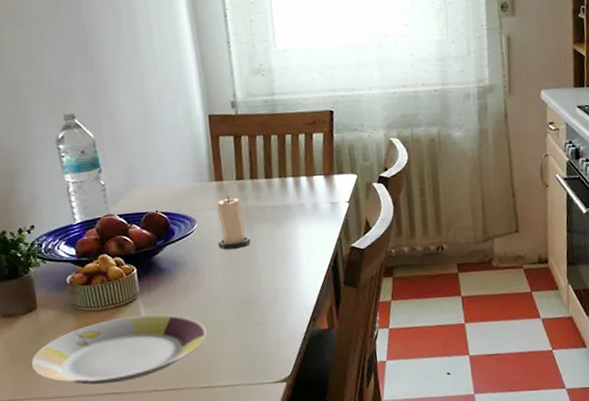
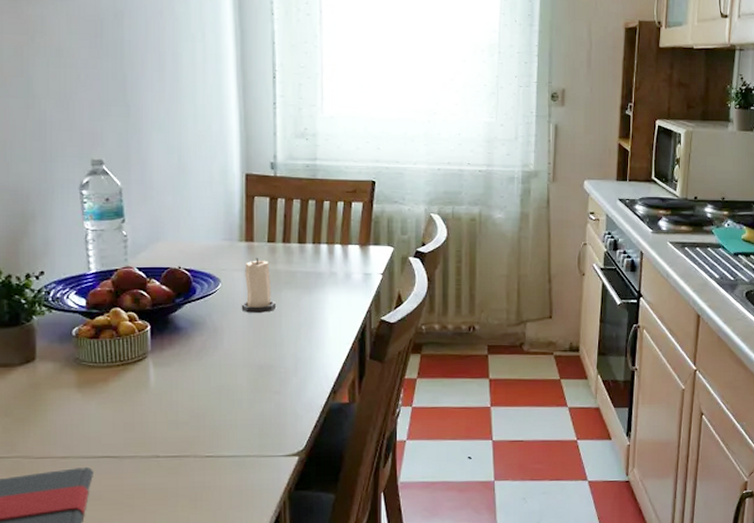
plate: present [31,314,207,385] -> none [21,375,219,447]

